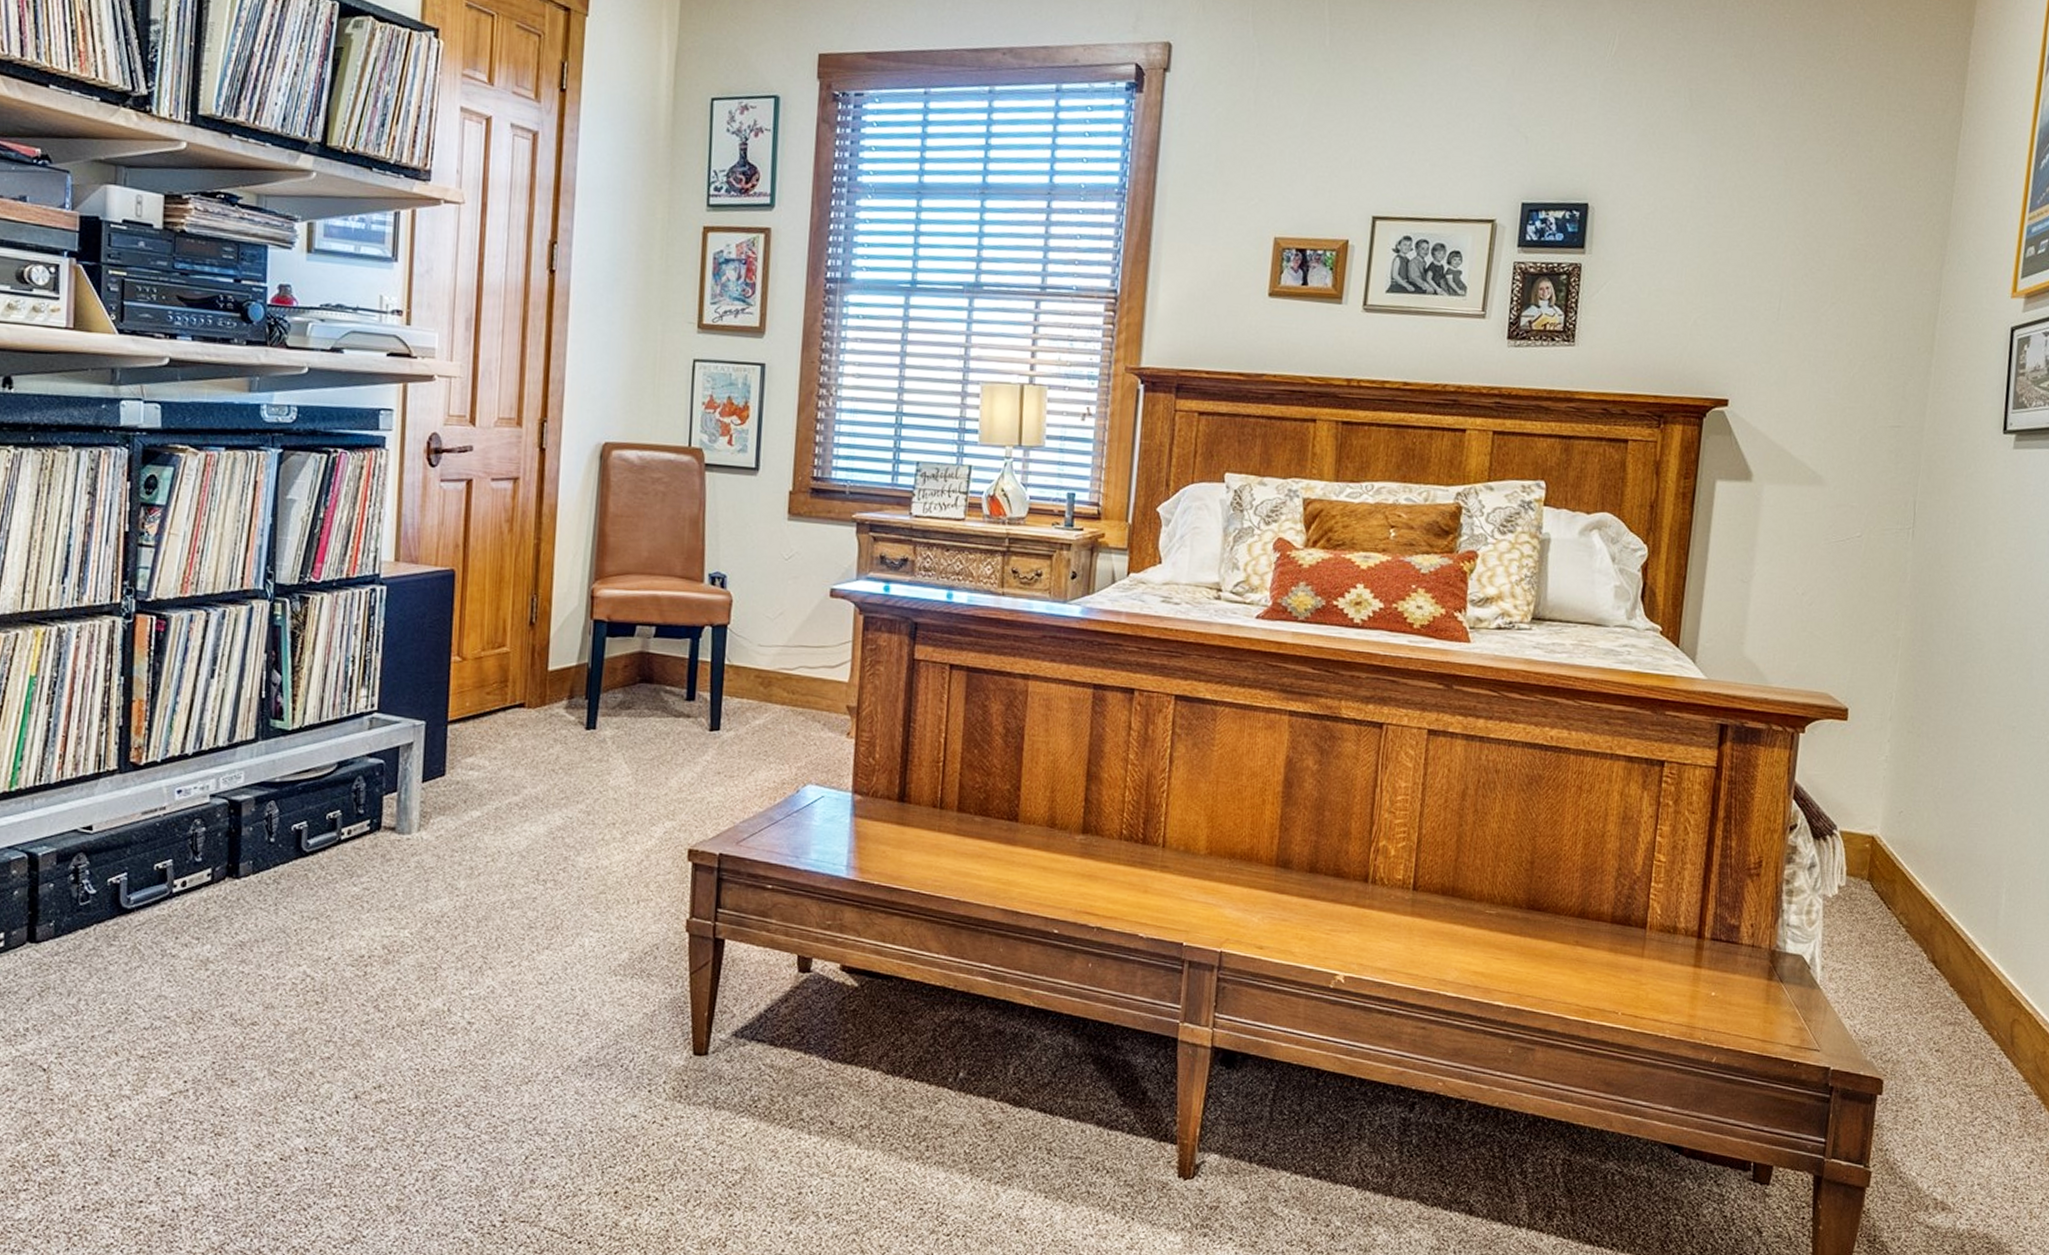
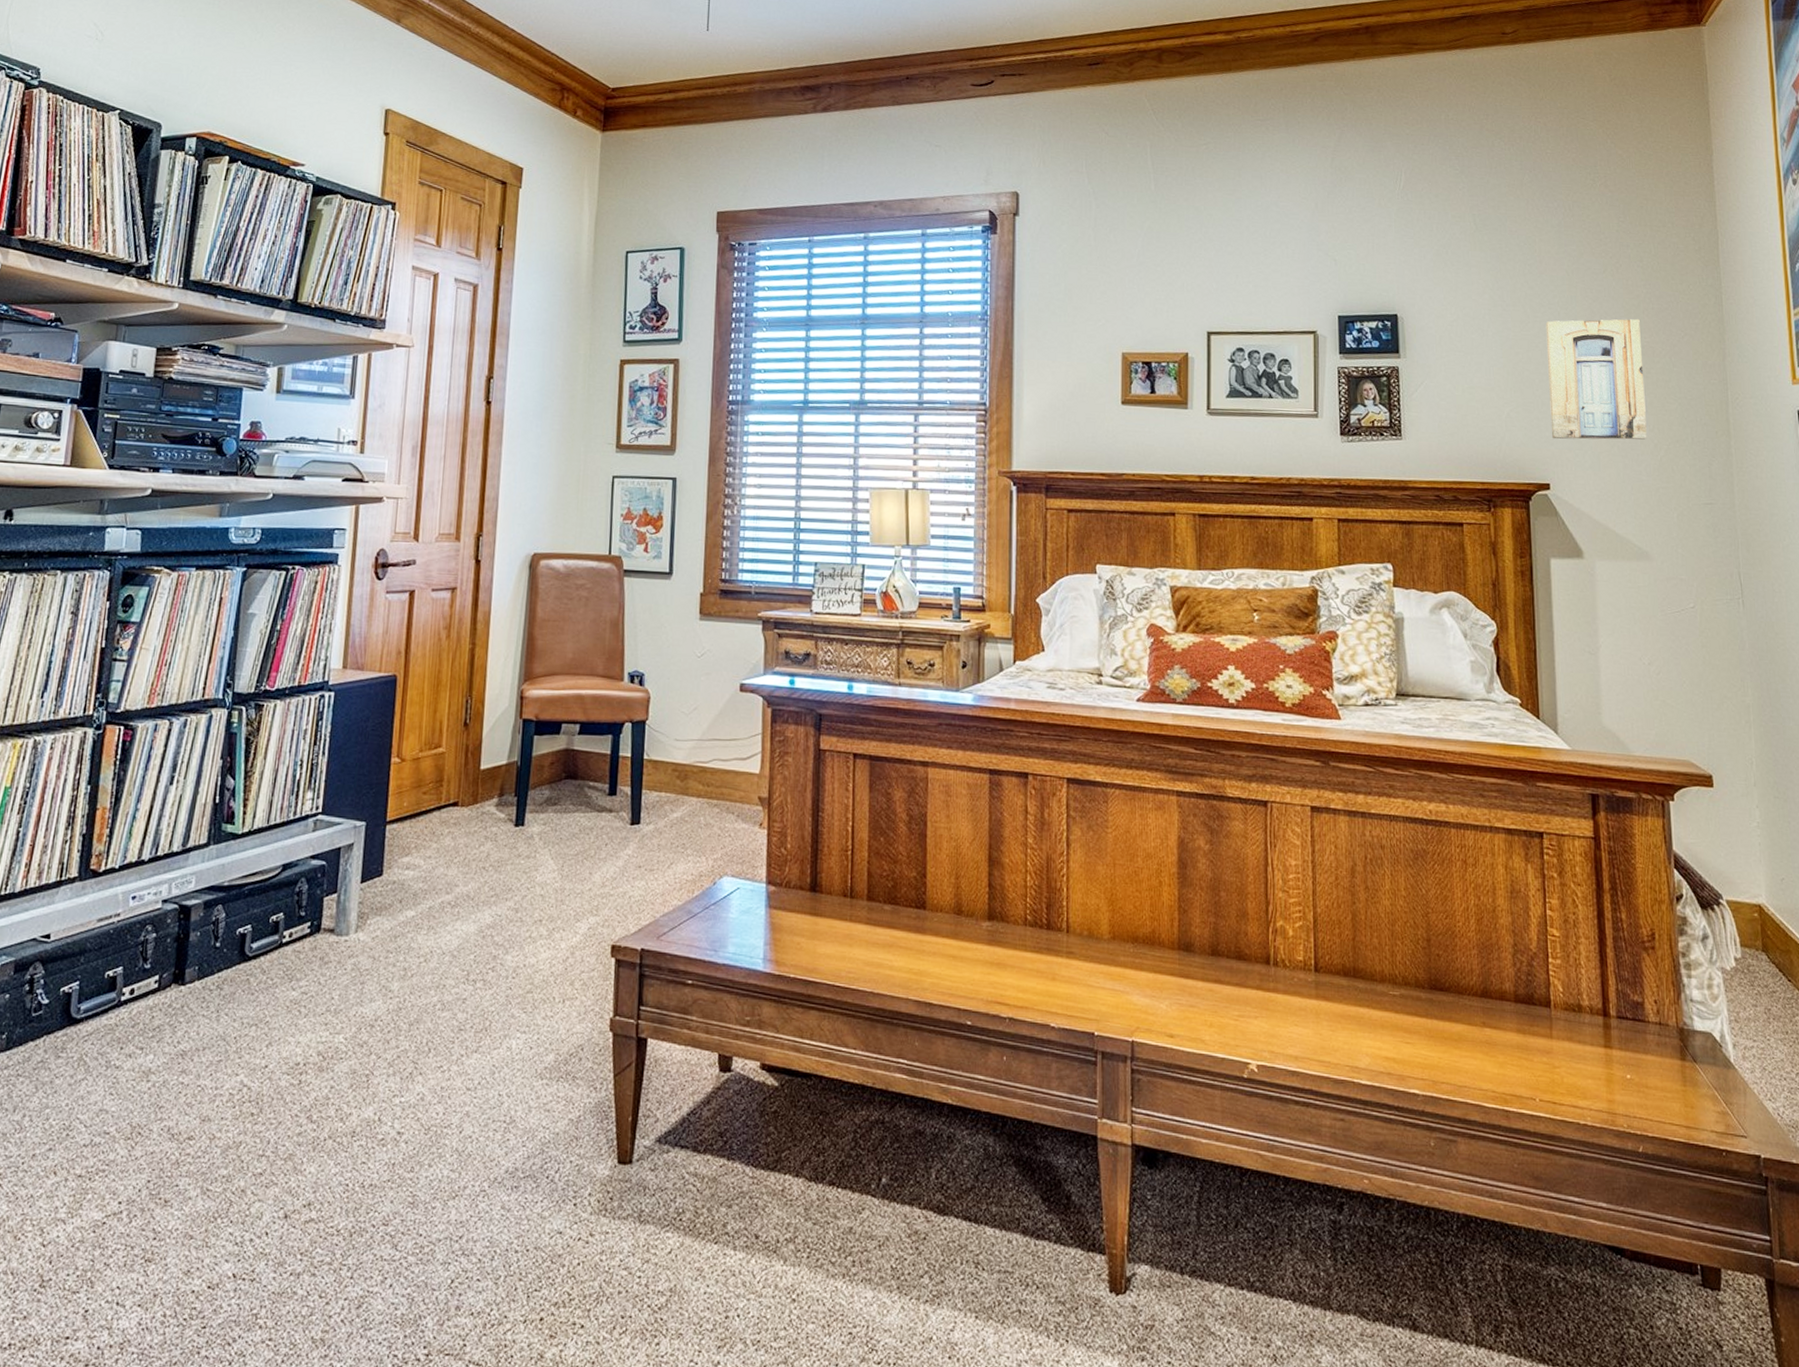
wall art: none [1738,216,1857,354] -> present [1545,319,1647,440]

